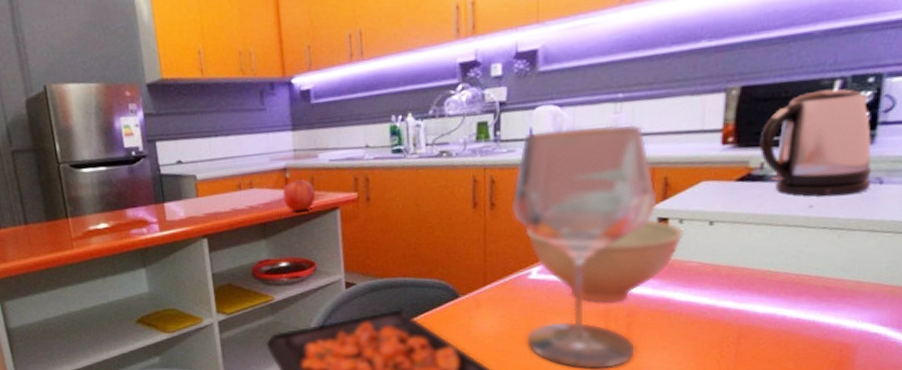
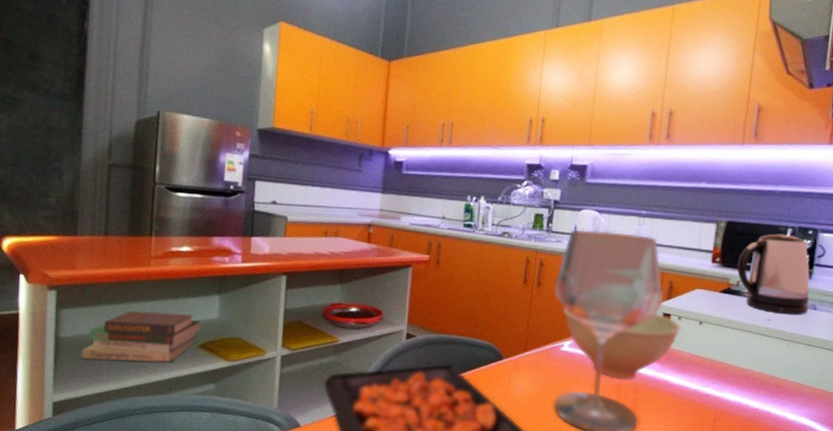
books: none [31,291,135,347] -> present [81,310,202,363]
fruit: present [282,177,315,211] -> none [363,234,393,264]

